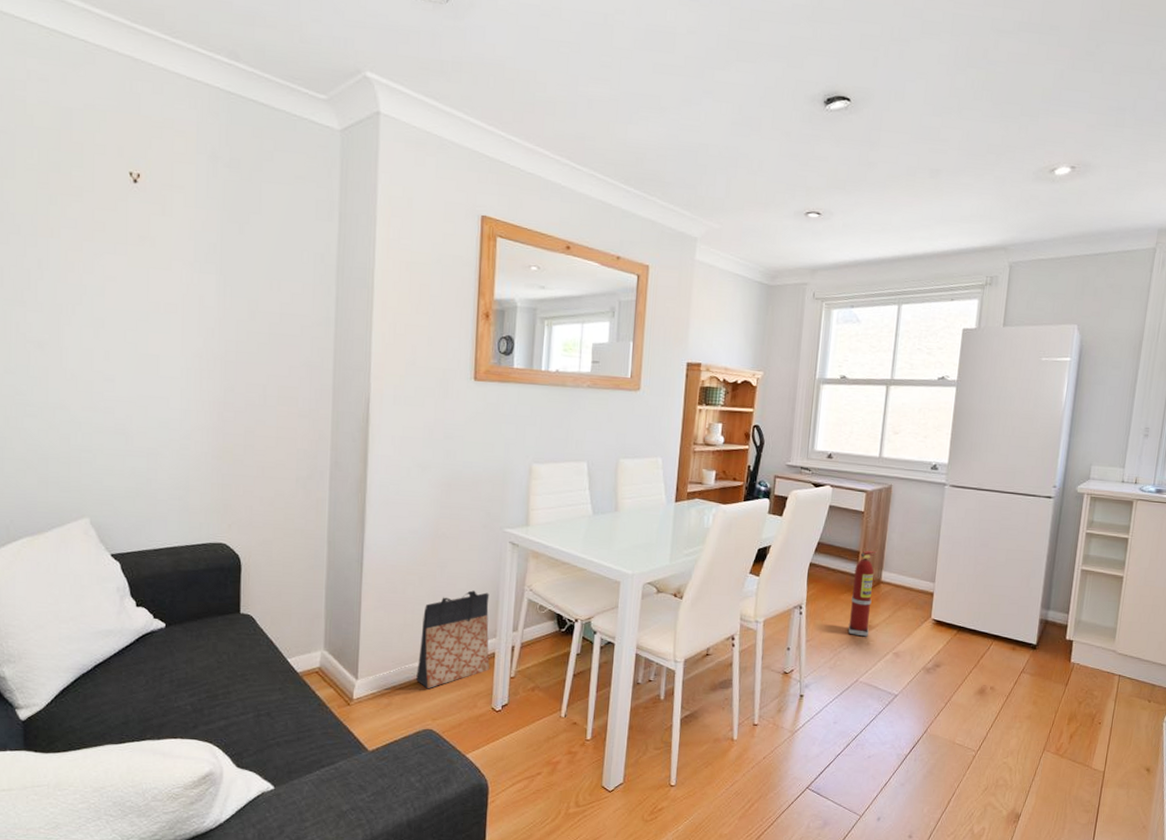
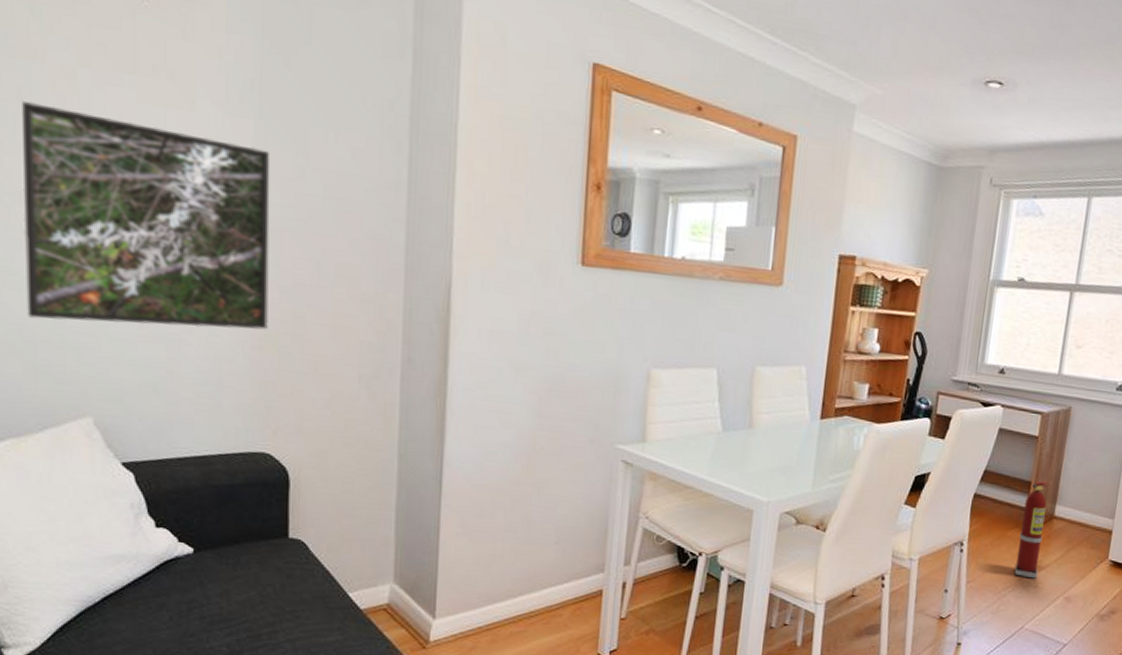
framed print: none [40,270,229,443] -> present [22,101,271,330]
bag: present [416,590,490,689] -> none [507,516,597,631]

